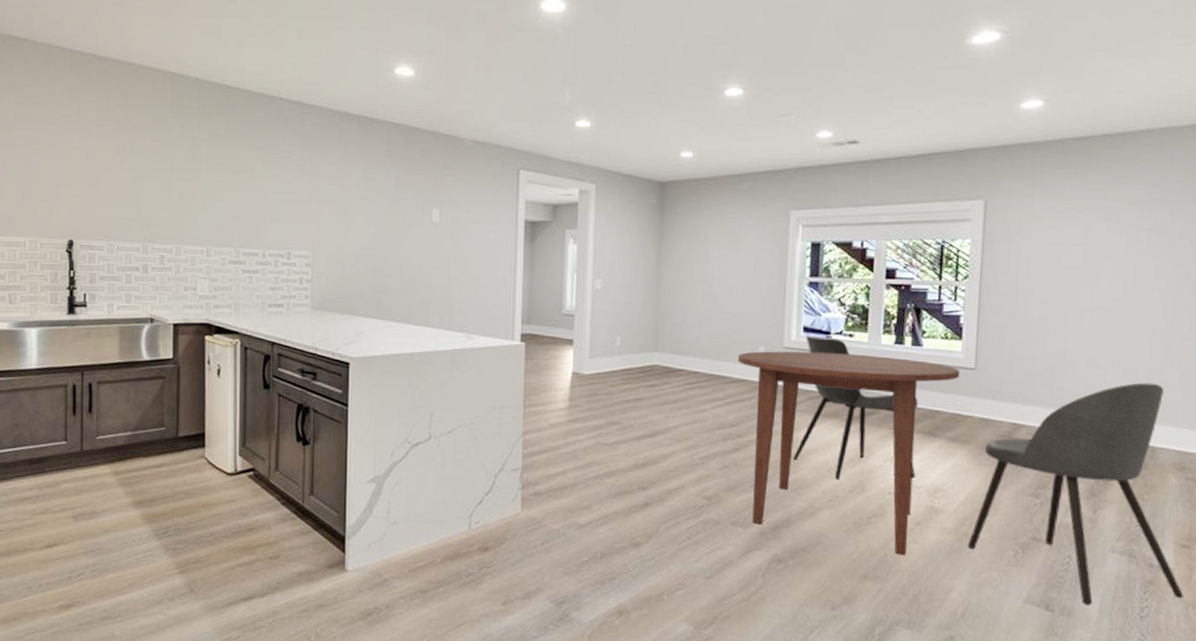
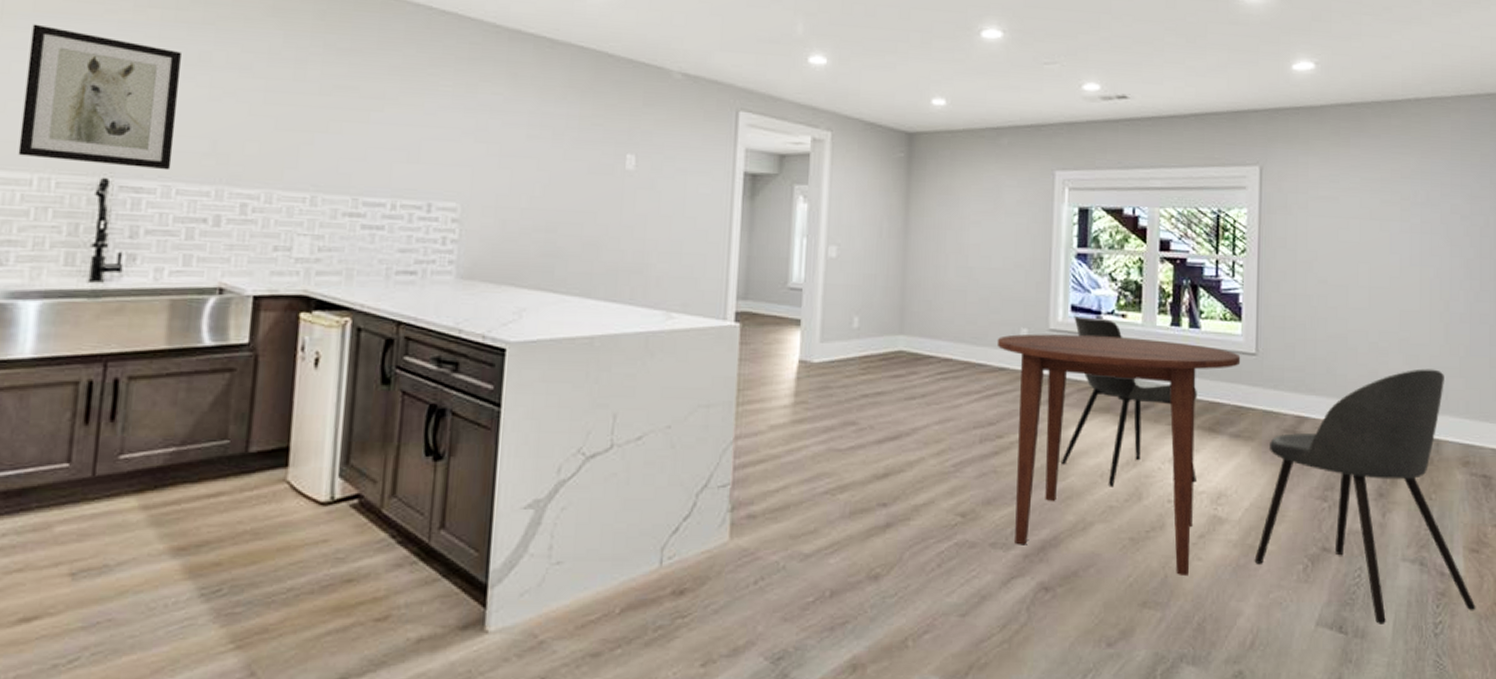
wall art: none [15,128,113,233] -> present [18,24,181,171]

